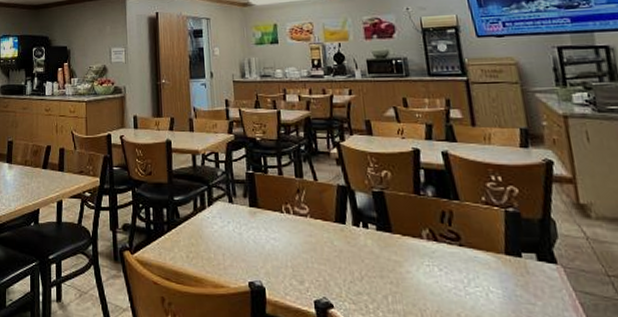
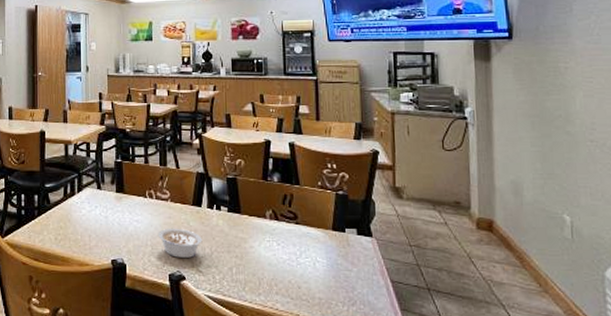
legume: none [298,247,350,282] -> present [157,228,203,258]

